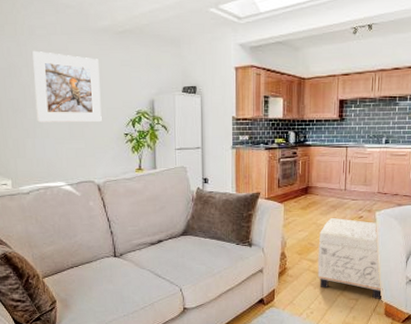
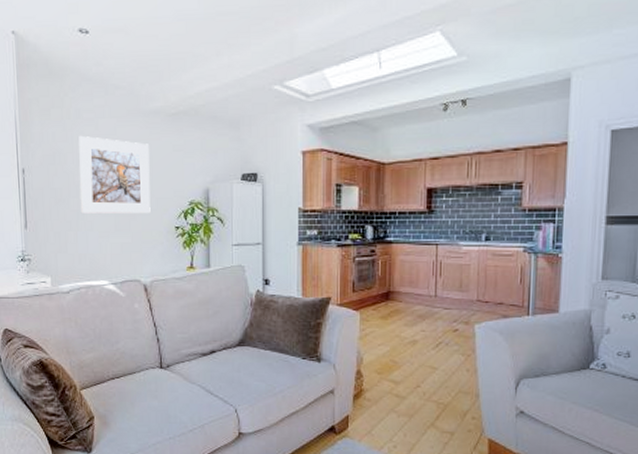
ottoman: present [317,218,383,299] -> none [402,331,486,434]

